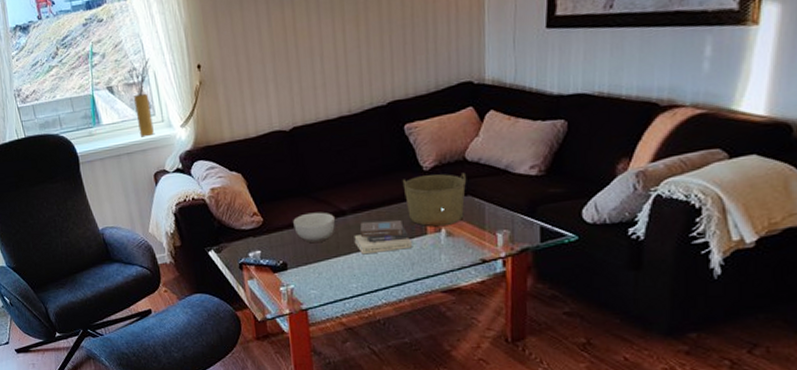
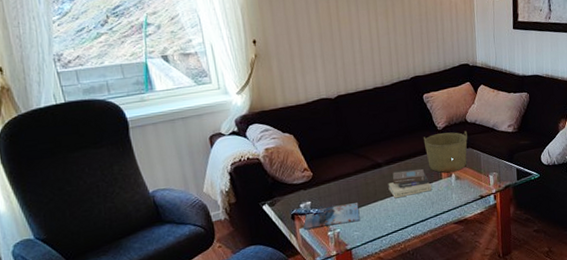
vase: present [127,57,154,138] -> none [184,31,210,103]
magazine: none [252,256,318,281] -> present [303,202,360,229]
bowl: present [293,212,336,244] -> none [338,165,374,192]

